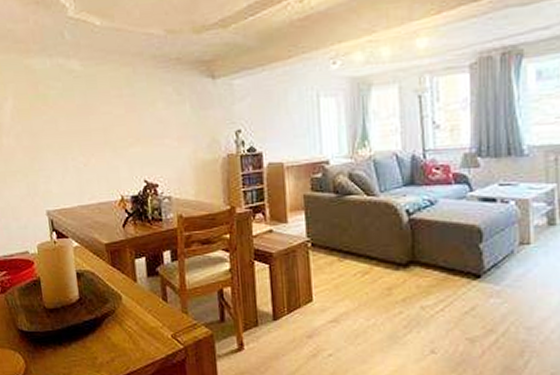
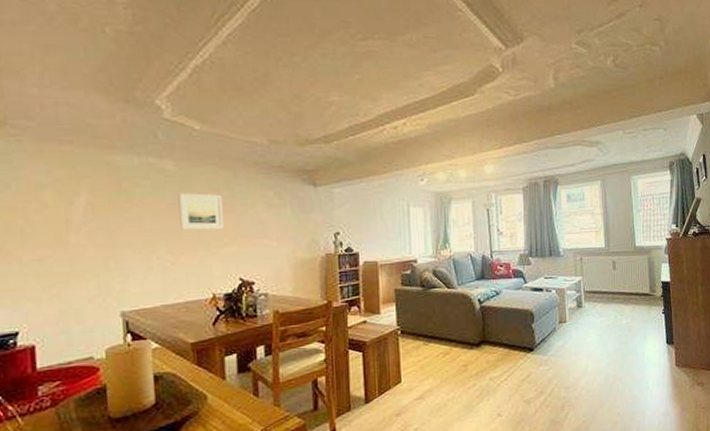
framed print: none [85,92,128,132] -> present [178,193,225,231]

